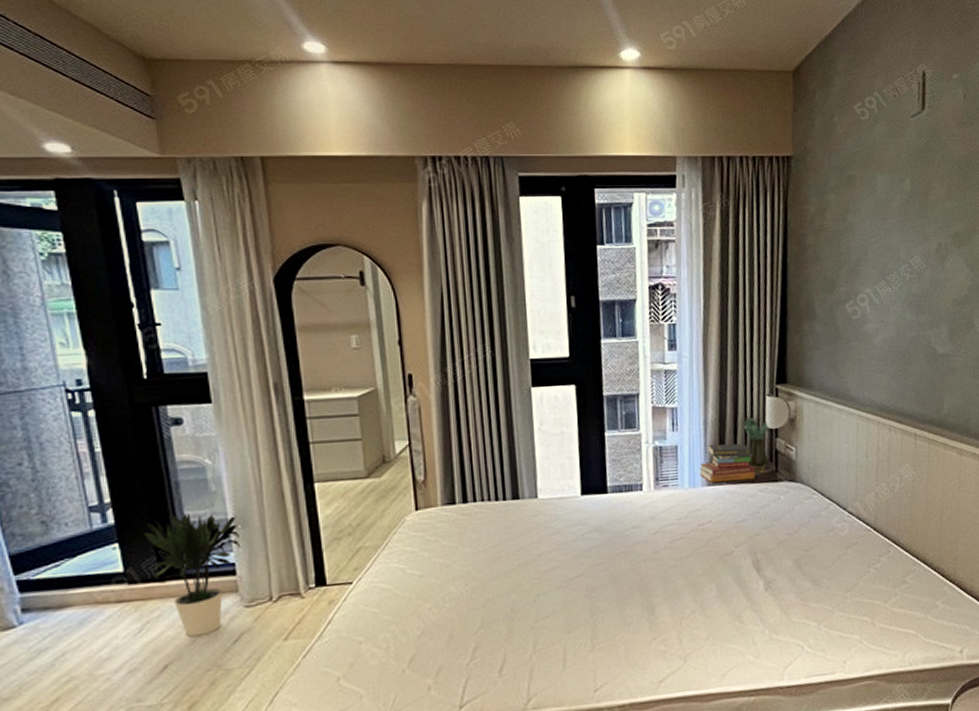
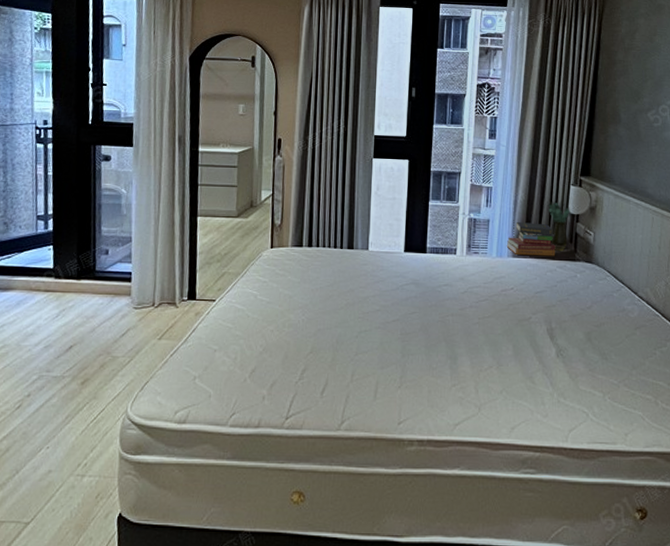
potted plant: present [144,512,241,637] -> none [71,228,138,326]

